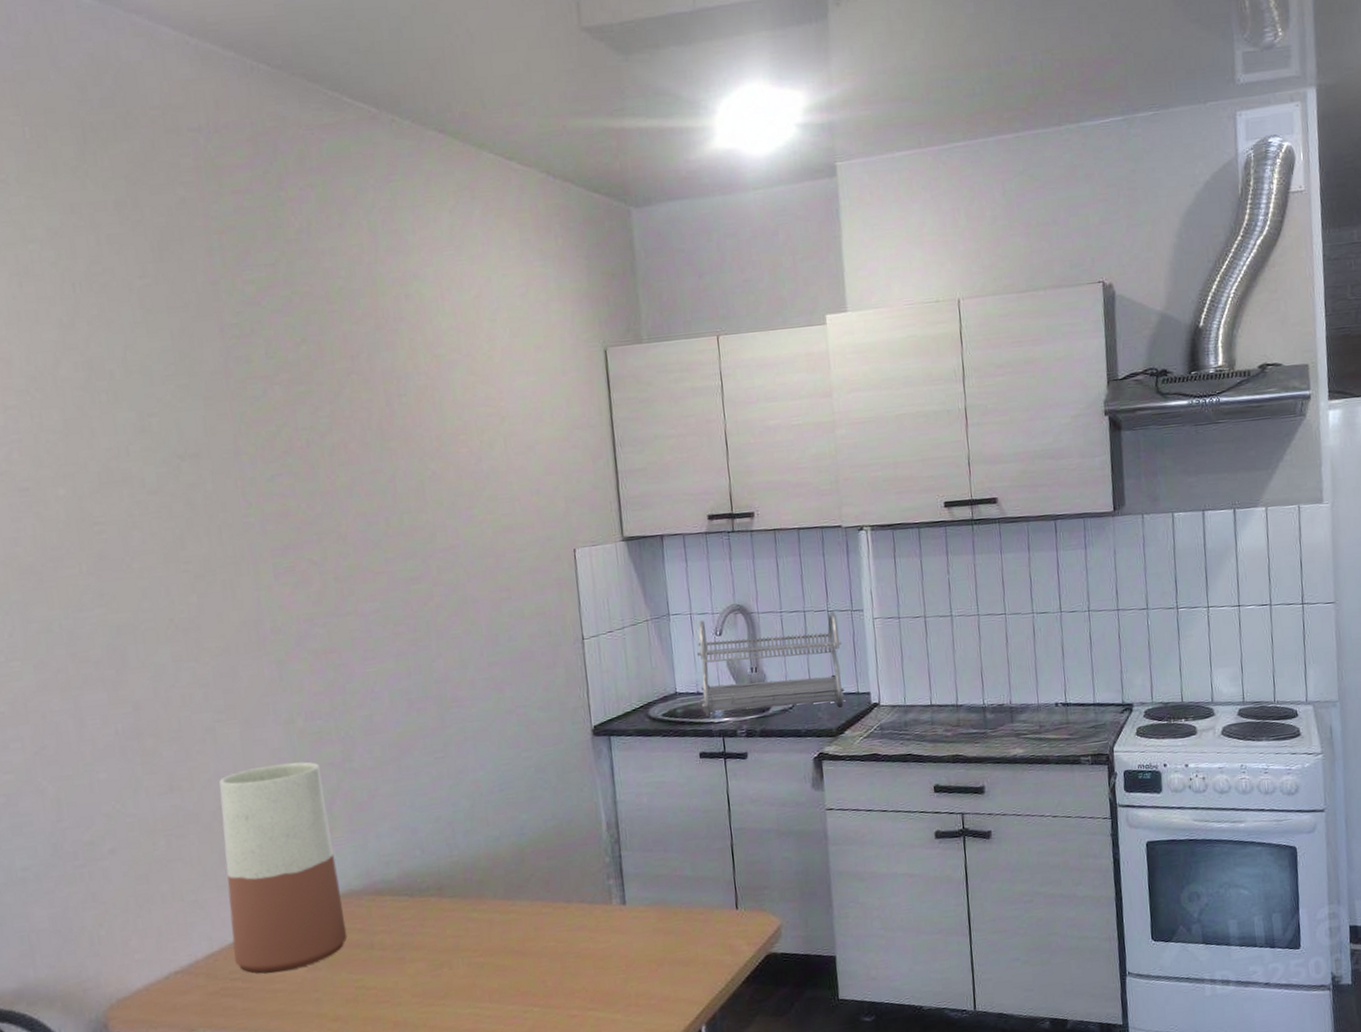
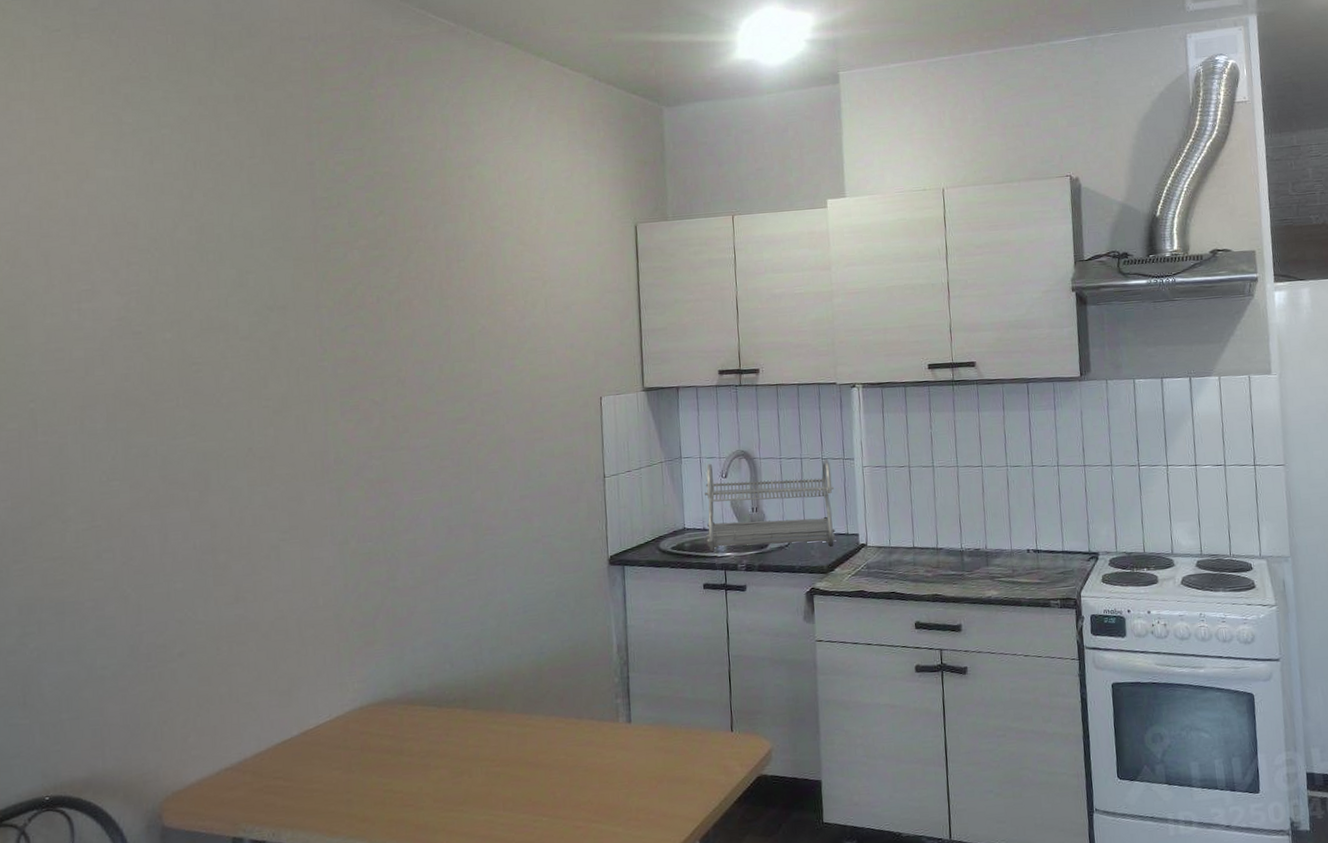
vase: present [219,761,348,973] -> none [278,579,380,773]

